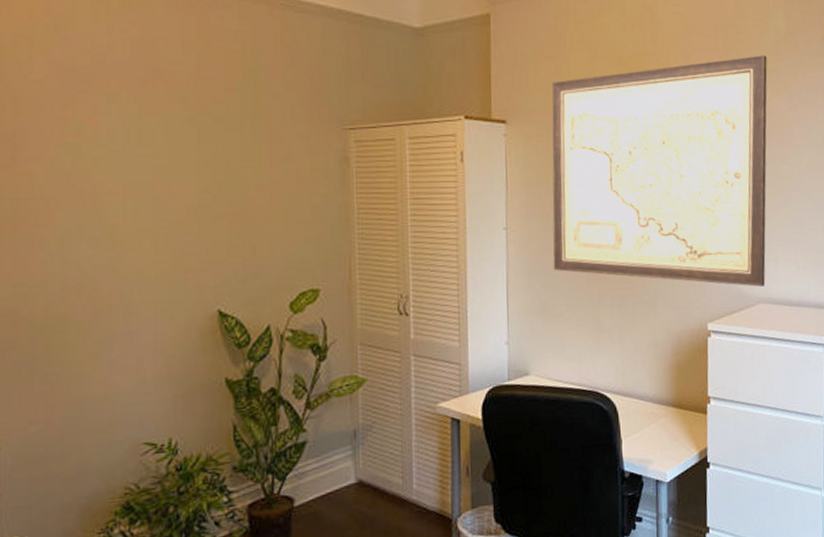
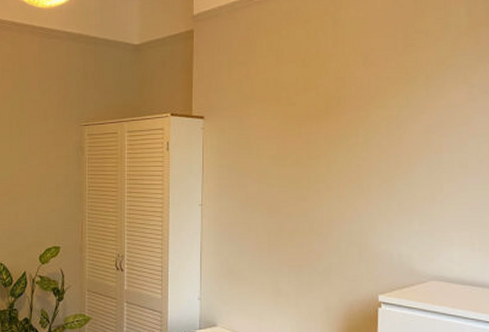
wall art: present [552,55,768,287] -> none [239,51,447,265]

